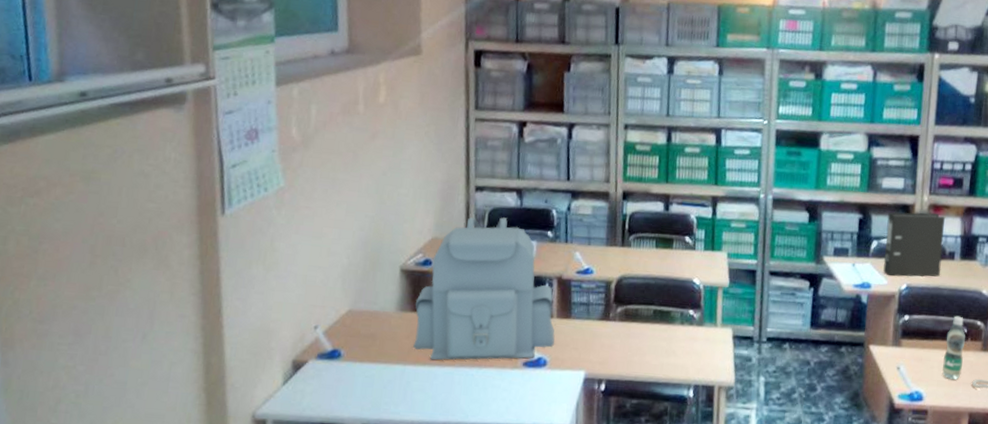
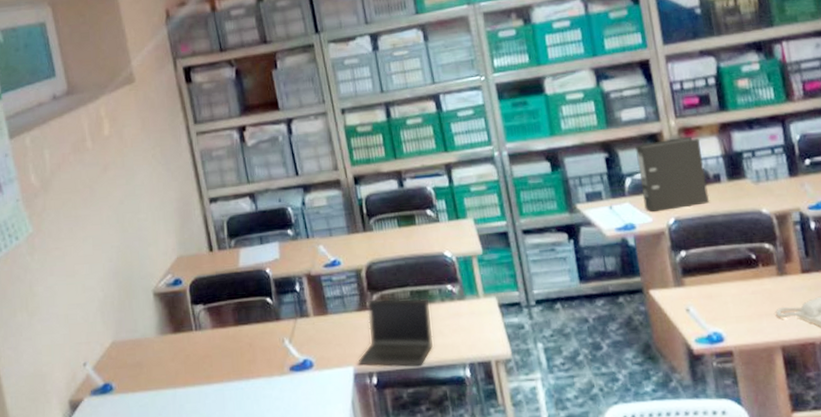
backpack: present [413,217,555,361] -> none [173,224,318,380]
laptop computer: none [590,312,671,381] -> present [358,298,434,368]
bottle: present [942,316,966,380] -> none [733,242,761,313]

